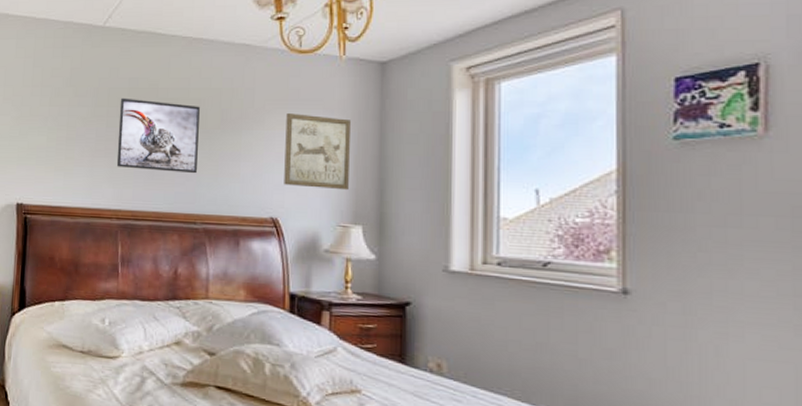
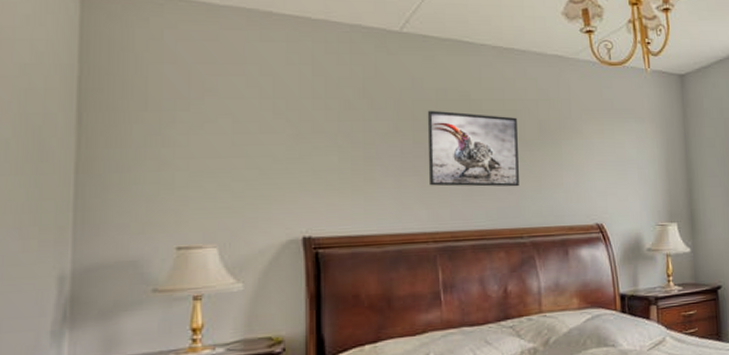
wall art: present [284,113,350,191] -> none [602,123,663,192]

